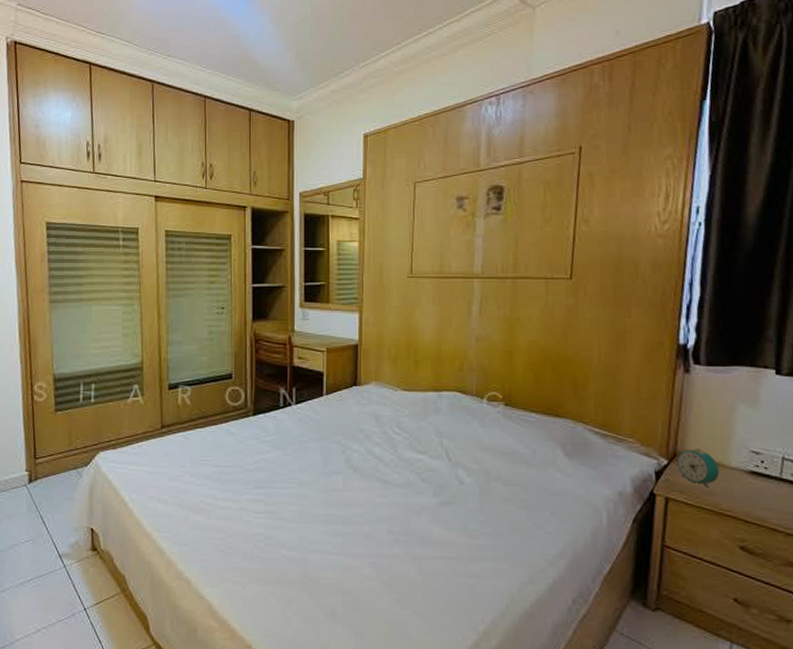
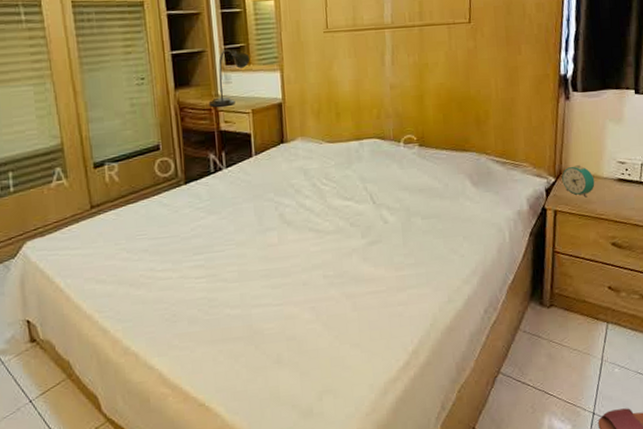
desk lamp: none [284,286,330,342] -> present [209,49,251,107]

